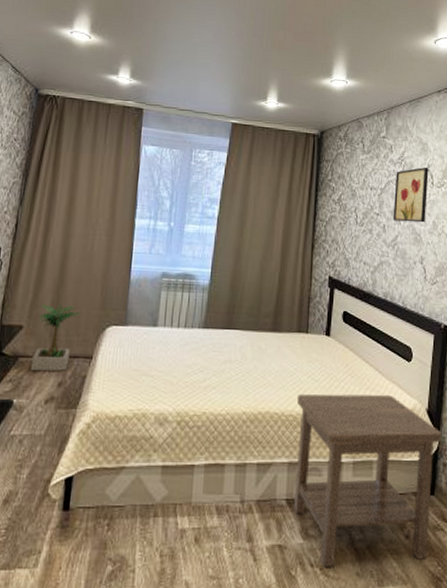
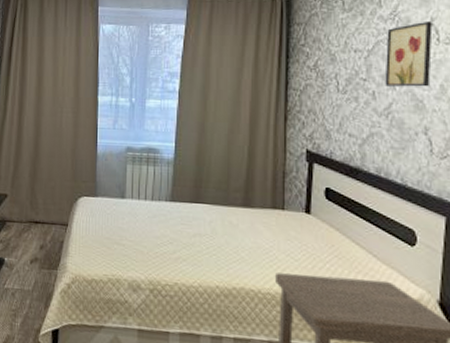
potted plant: present [31,303,80,372] -> none [17,175,54,236]

